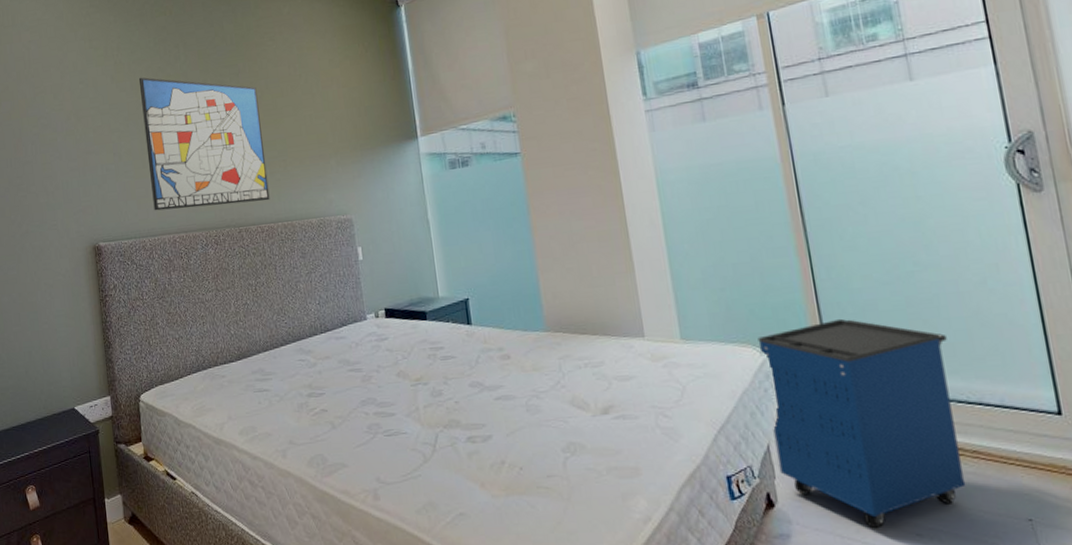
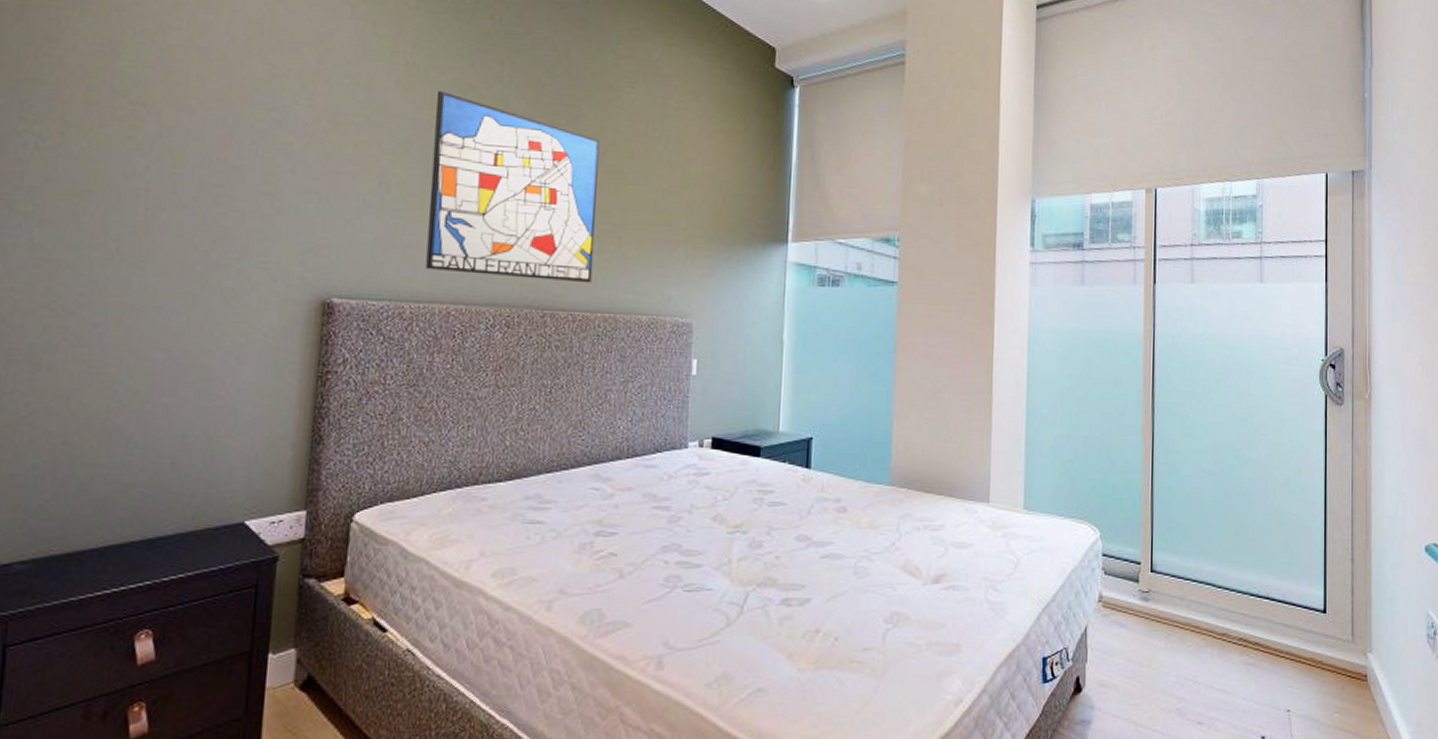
cabinet: present [757,318,966,529] -> none [1092,503,1251,717]

